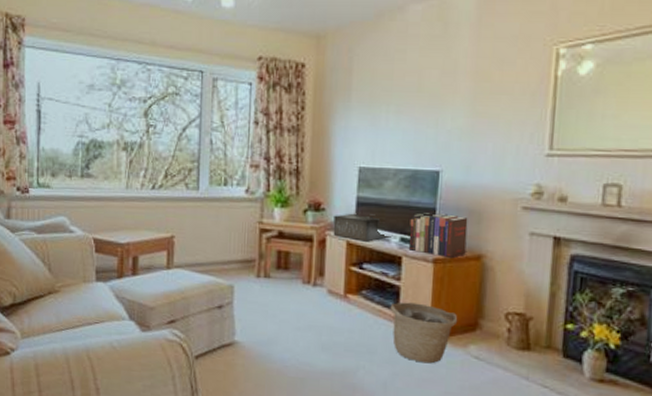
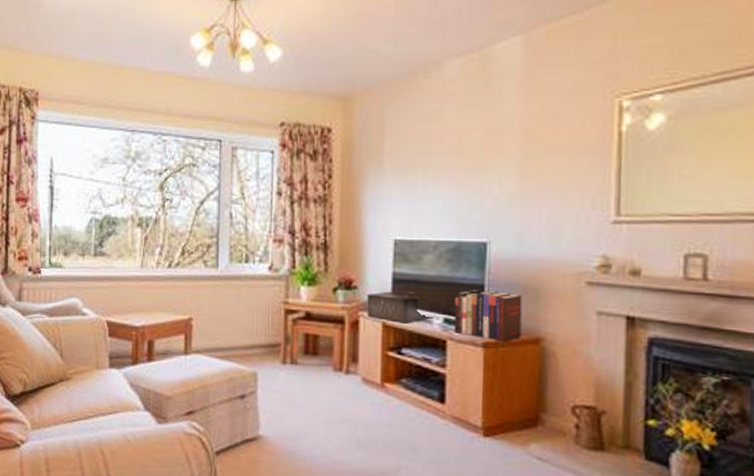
basket: present [390,302,458,364] -> none [434,392,515,465]

